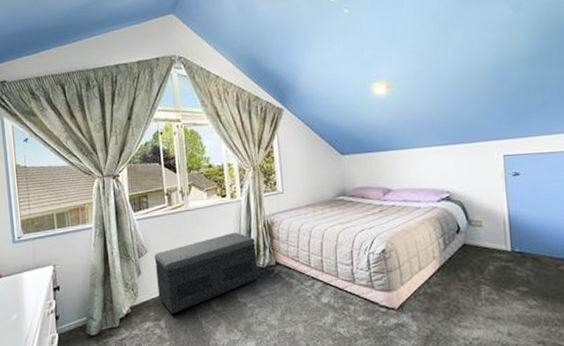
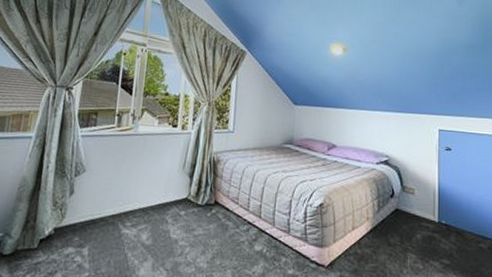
storage bench: present [154,232,259,314] -> none [87,164,199,242]

